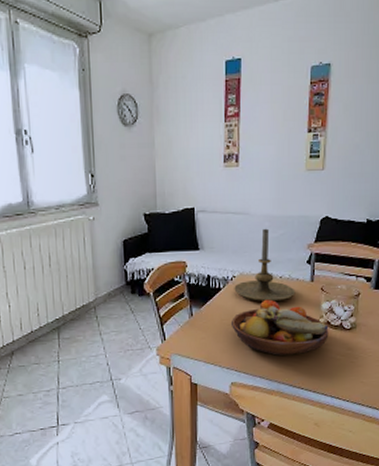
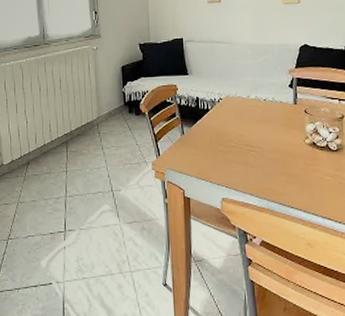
fruit bowl: present [230,299,329,356] -> none [219,120,315,174]
candle holder: present [234,228,296,302] -> none [221,55,280,123]

